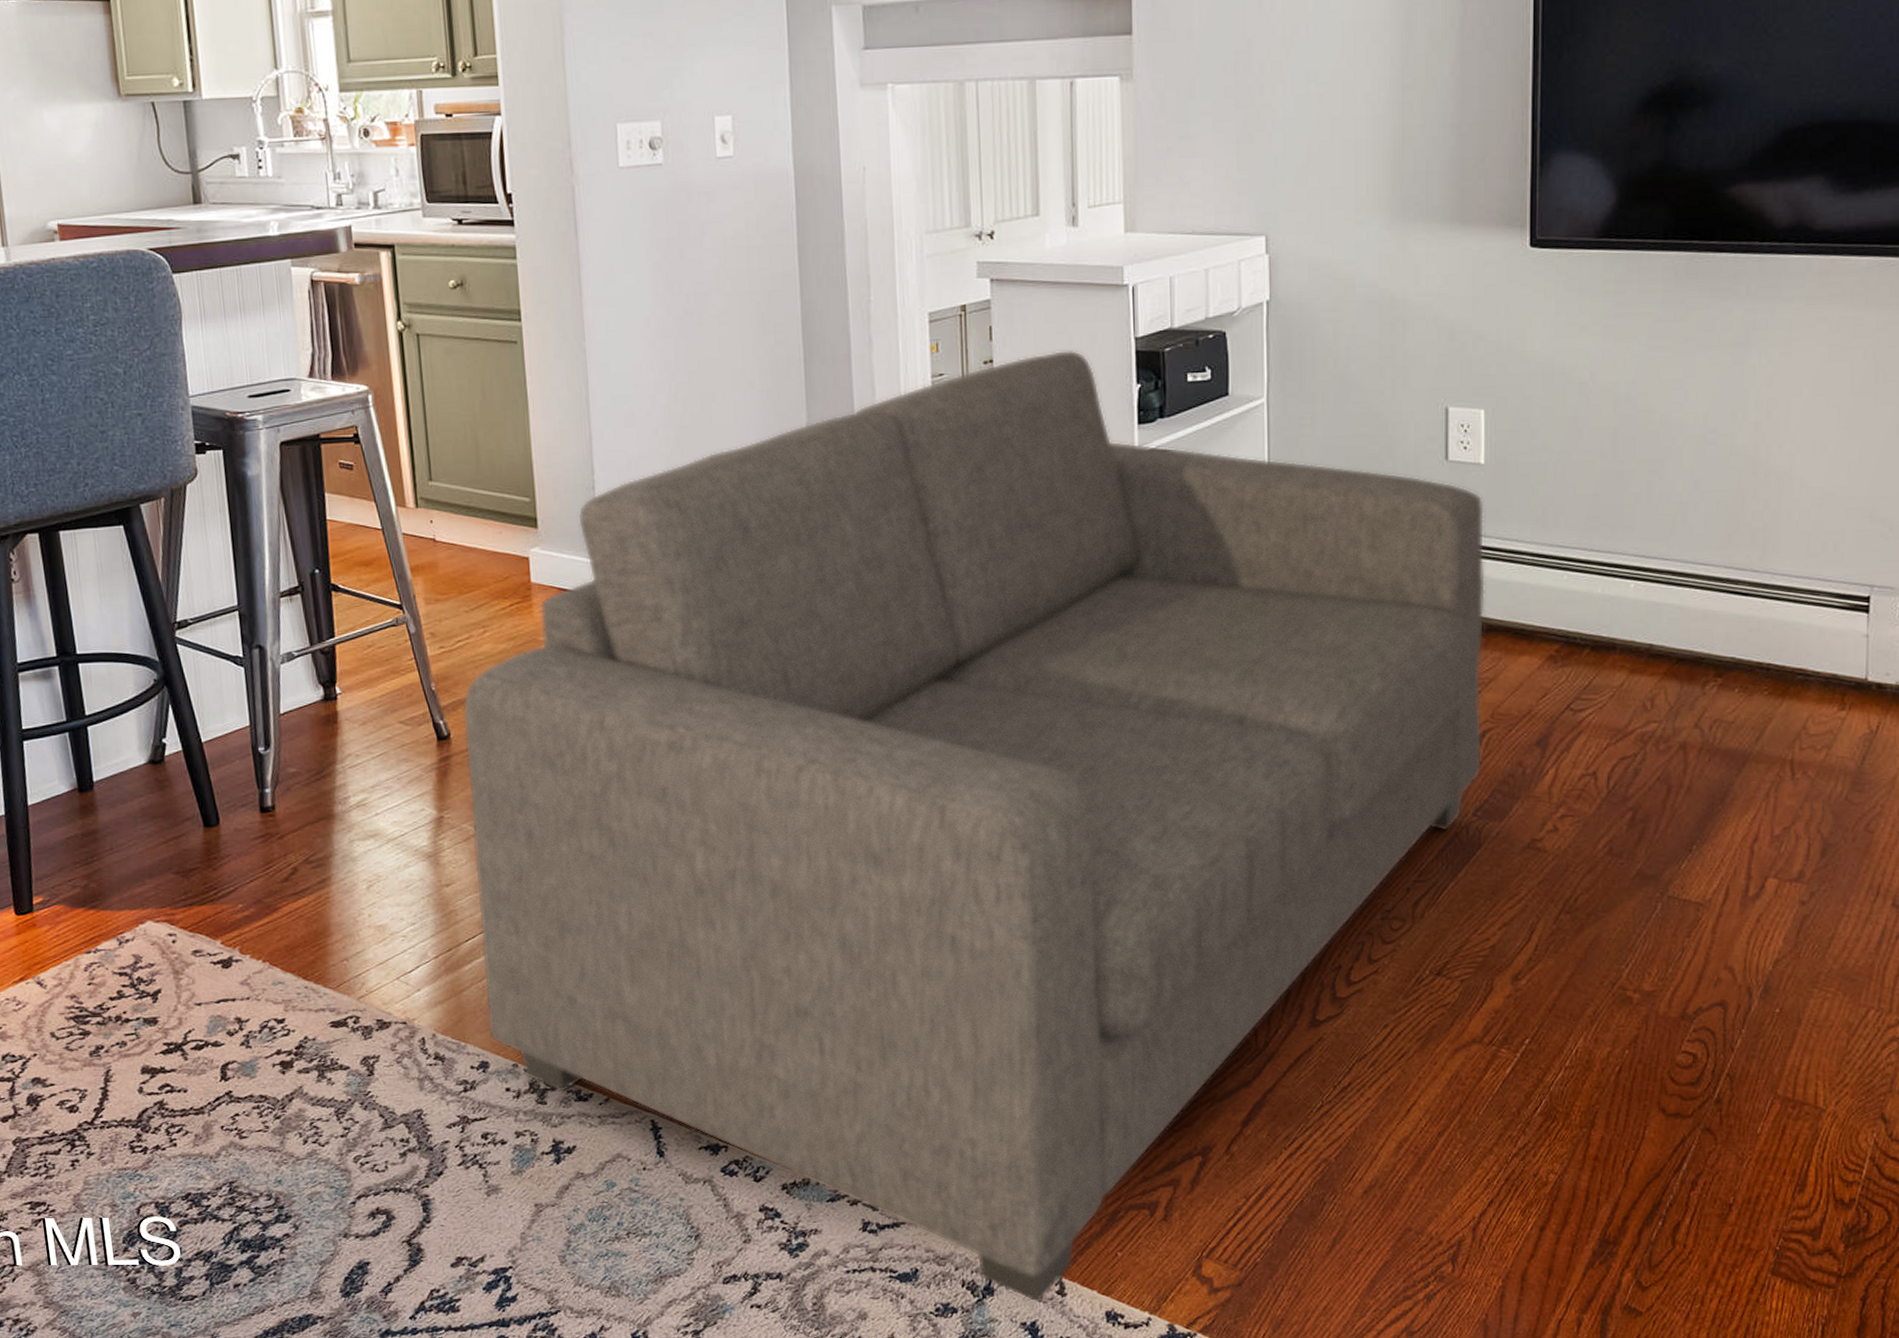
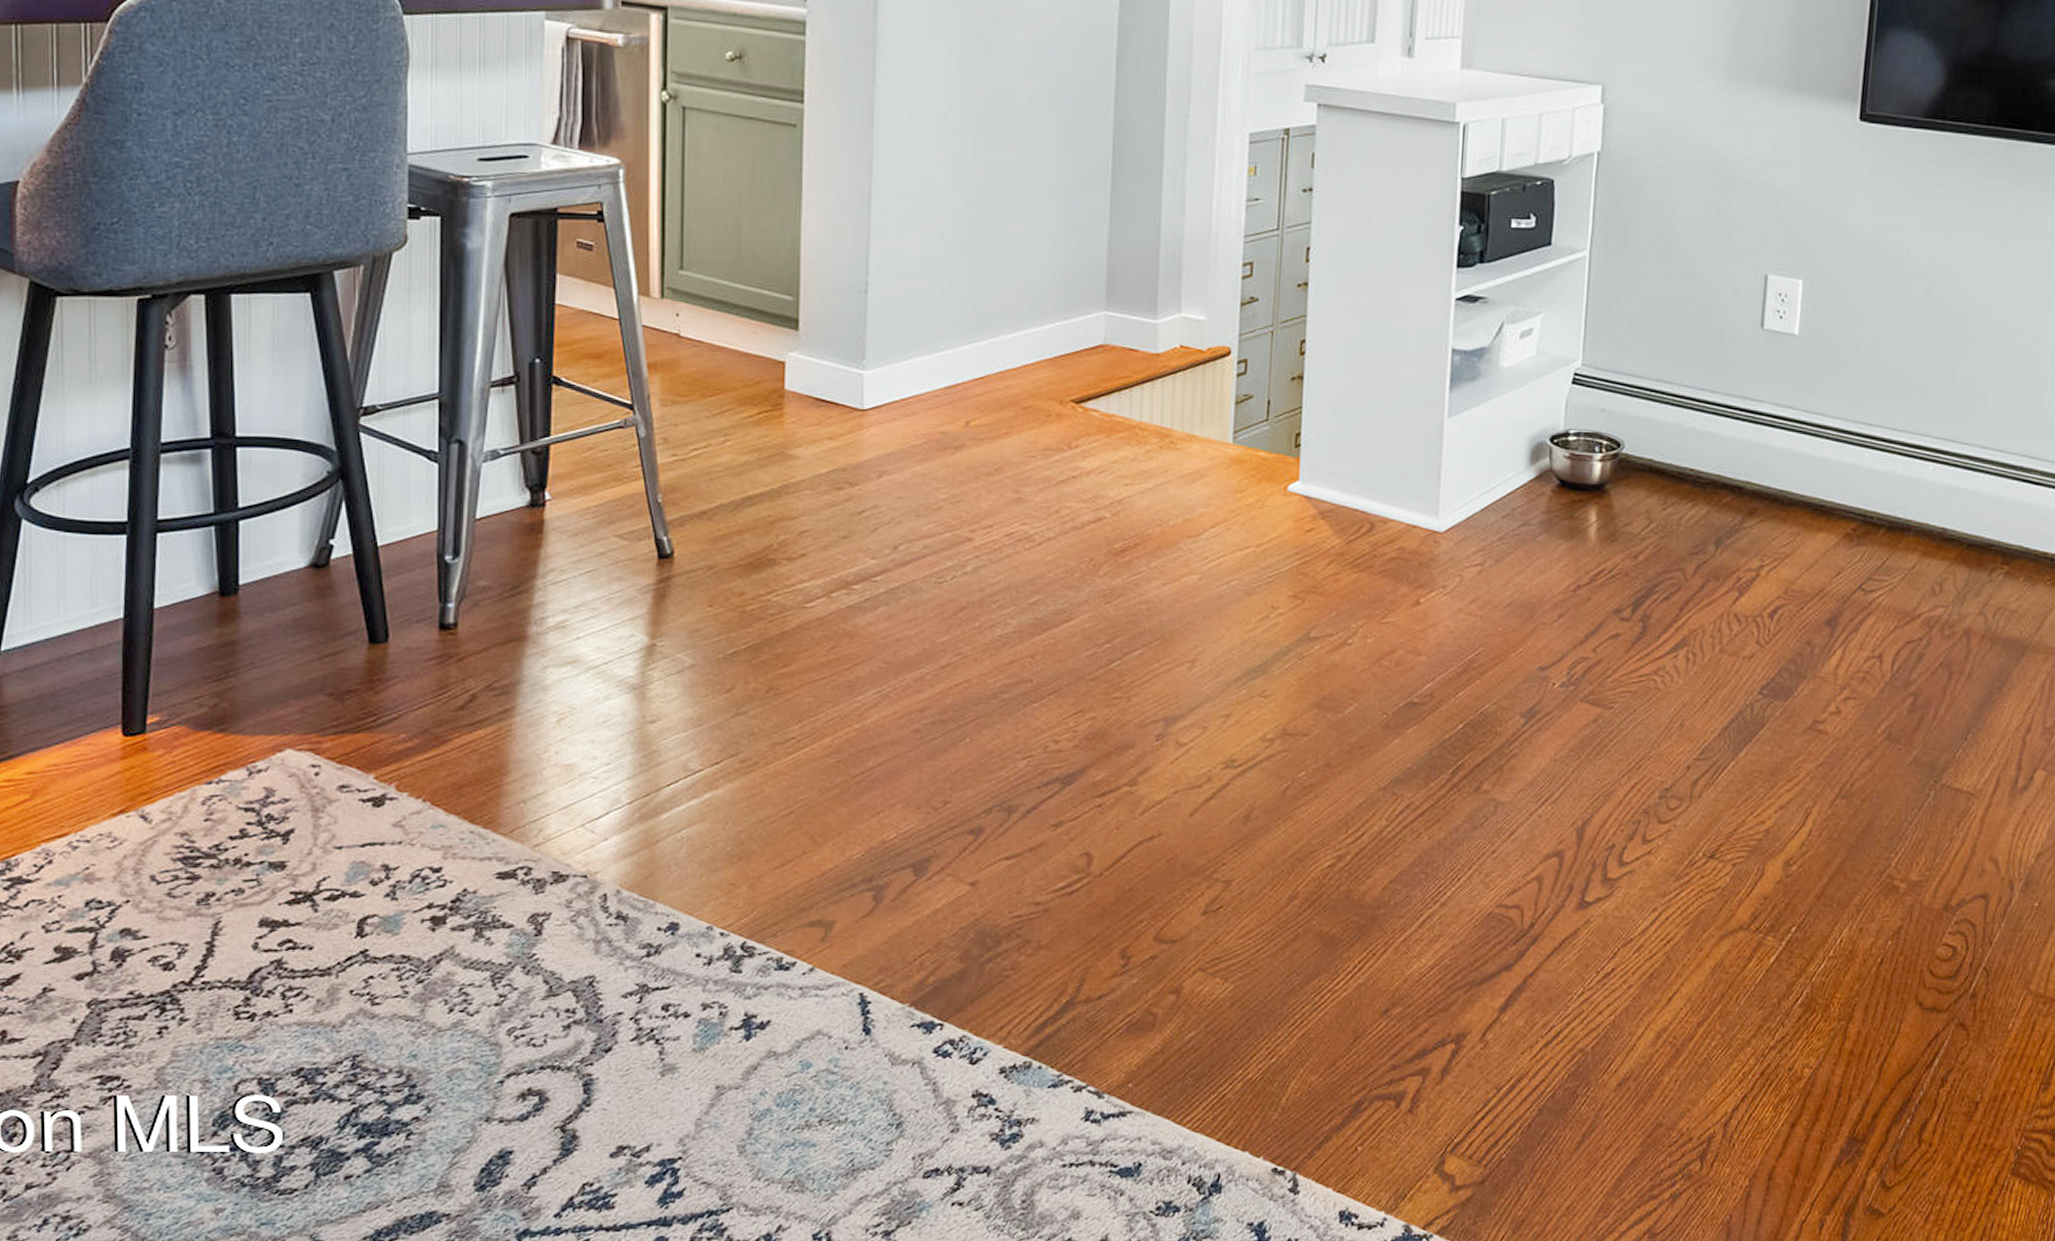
sofa: present [462,349,1485,1303] -> none [683,184,1795,1201]

